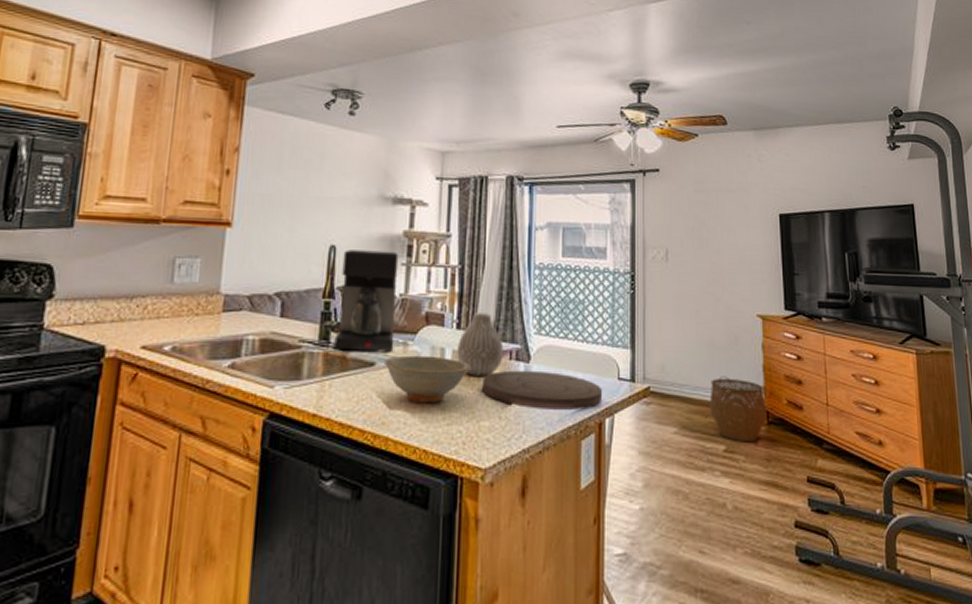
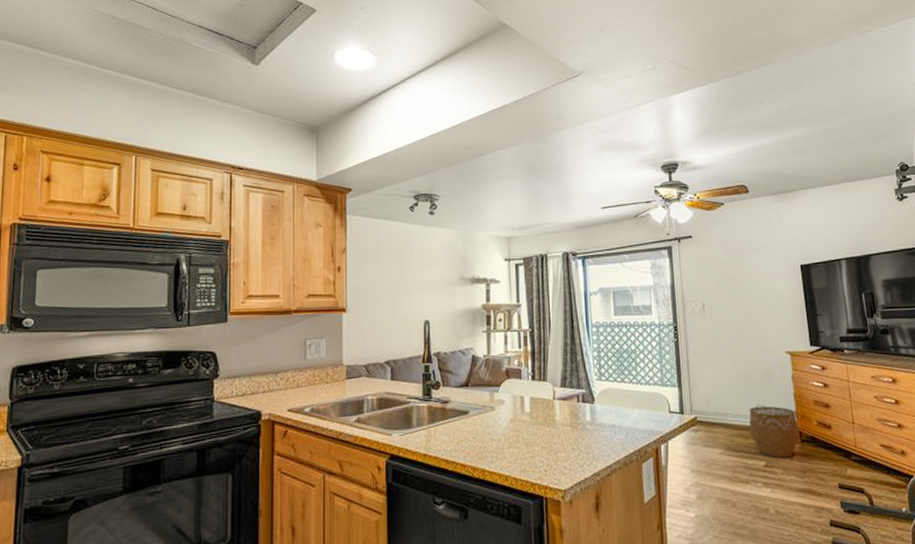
coffee maker: present [334,249,399,352] -> none [435,321,483,404]
dish: present [383,355,469,404] -> none [475,403,545,442]
vase: present [457,313,504,376] -> none [534,366,572,417]
cutting board: present [482,370,603,411] -> none [557,409,658,441]

